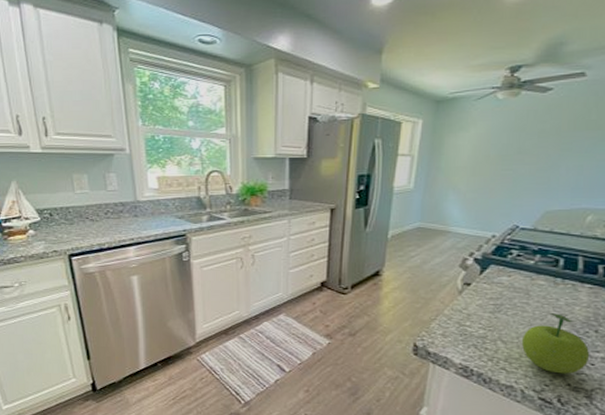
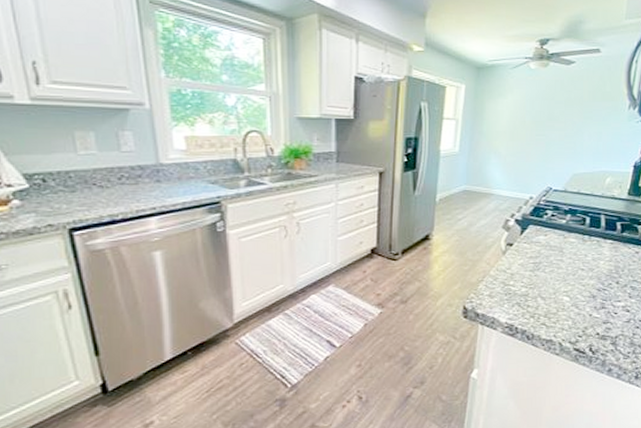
fruit: present [521,313,590,374] -> none [558,268,613,324]

